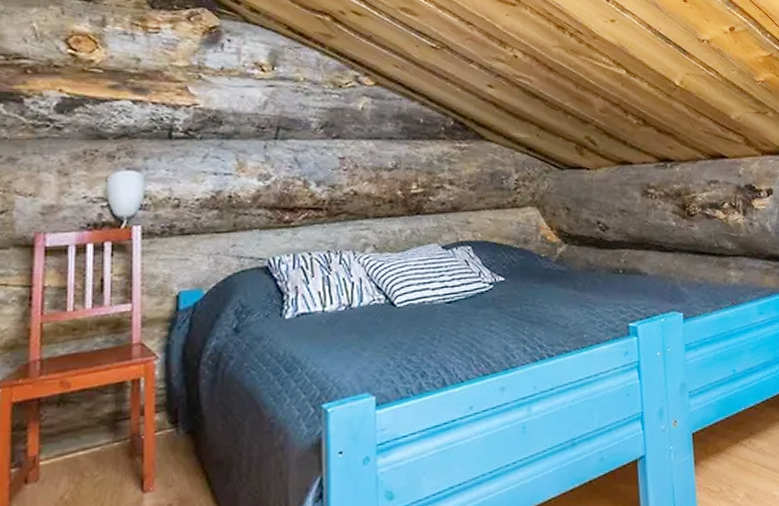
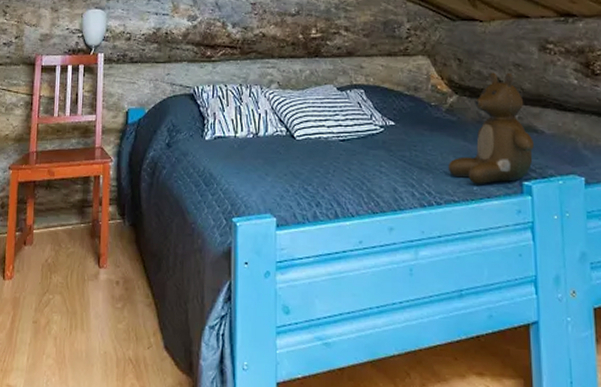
teddy bear: none [558,218,639,332] -> present [447,72,534,184]

